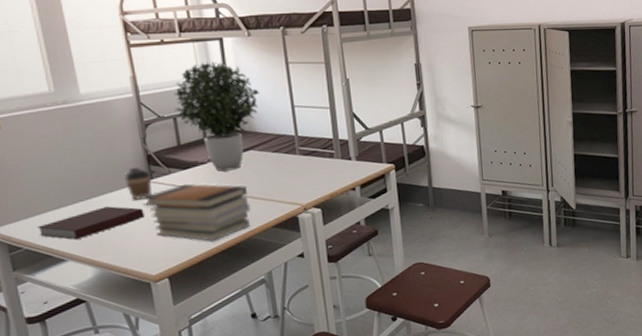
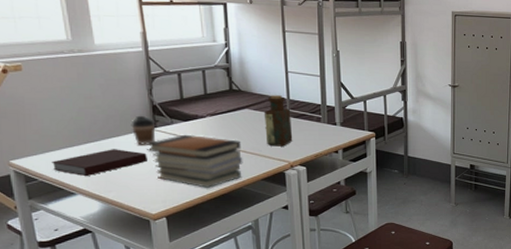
potted plant: present [173,62,259,172] -> none [179,24,257,126]
bottle: none [271,132,305,189] -> present [265,95,293,146]

